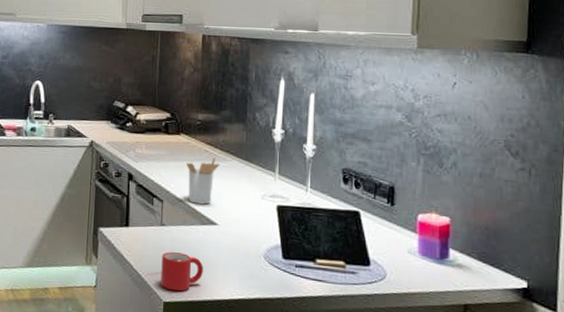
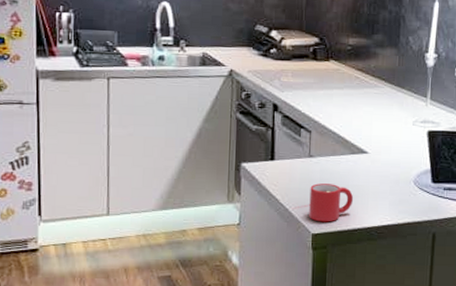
utensil holder: present [186,157,220,205] -> none [336,83,372,133]

